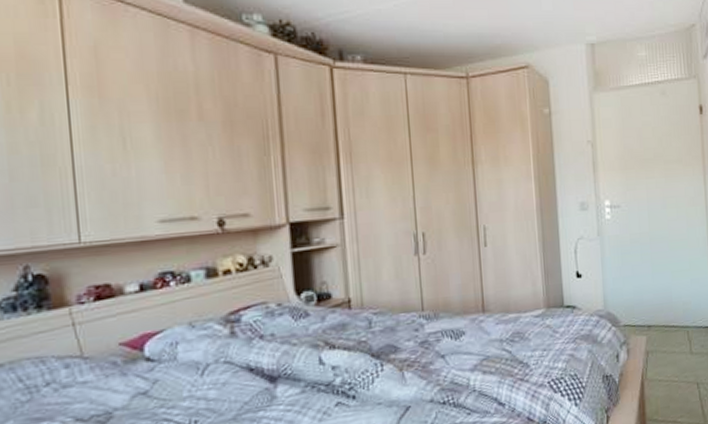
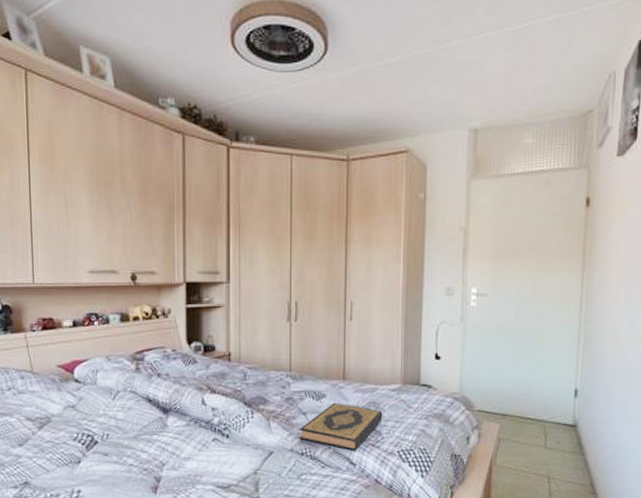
hardback book: none [438,339,529,390] -> present [299,402,383,451]

